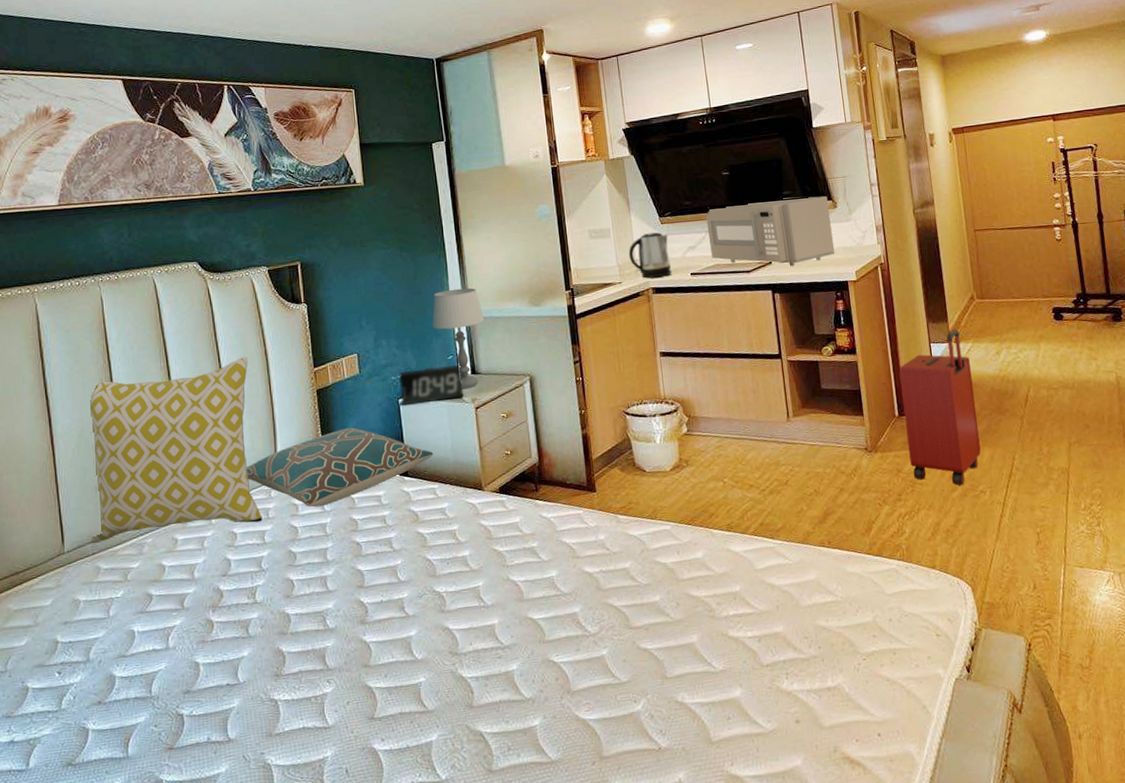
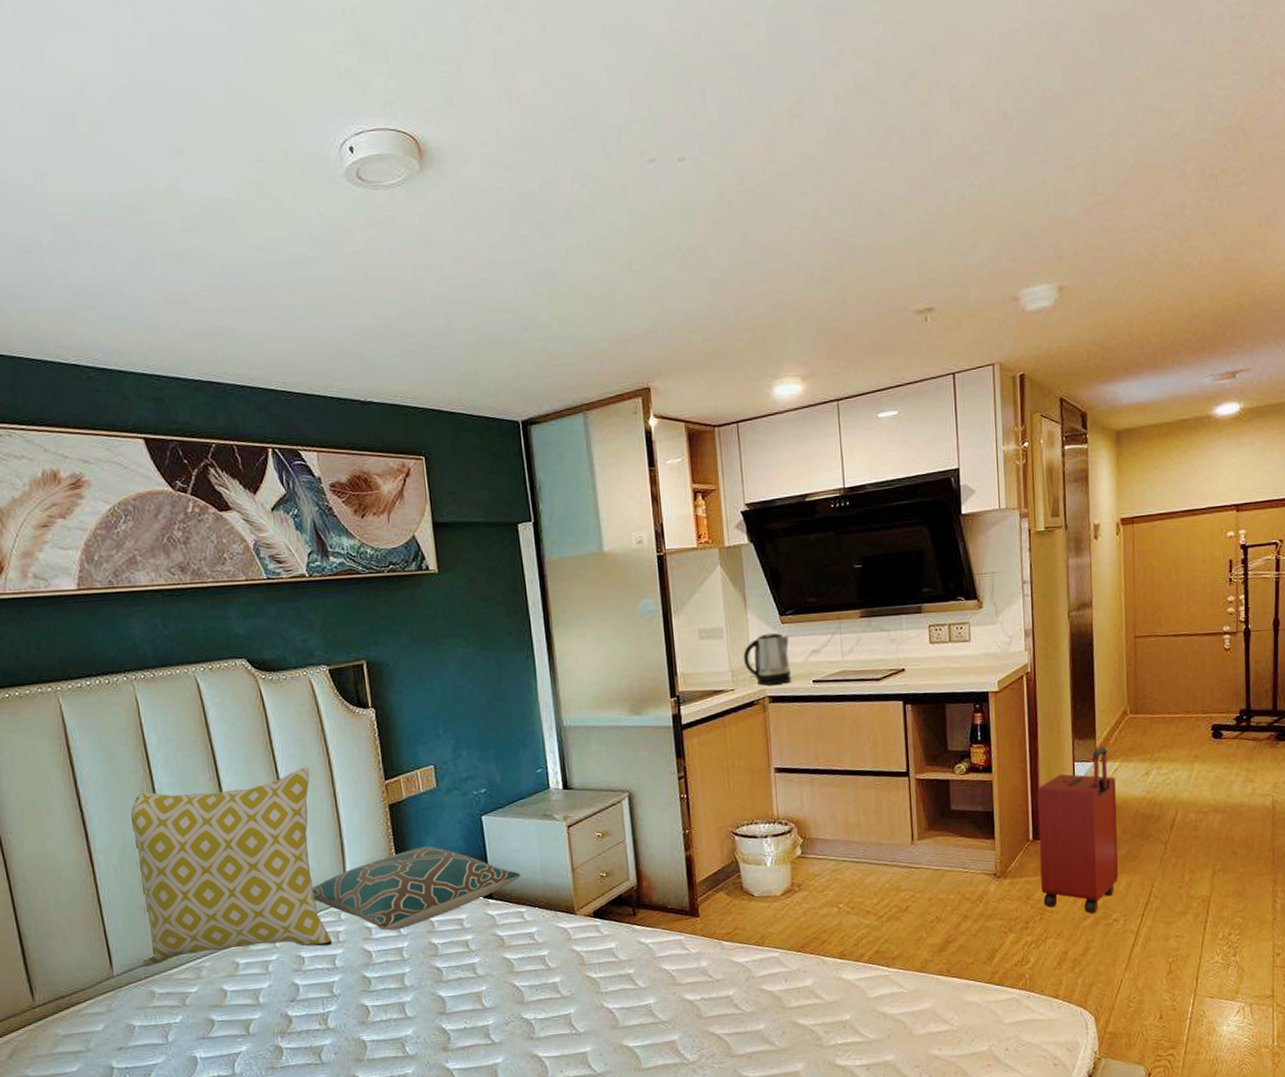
alarm clock: present [398,365,463,405] -> none [481,779,554,823]
table lamp: present [432,288,485,390] -> none [519,693,579,806]
microwave: present [706,196,835,267] -> none [833,594,977,675]

